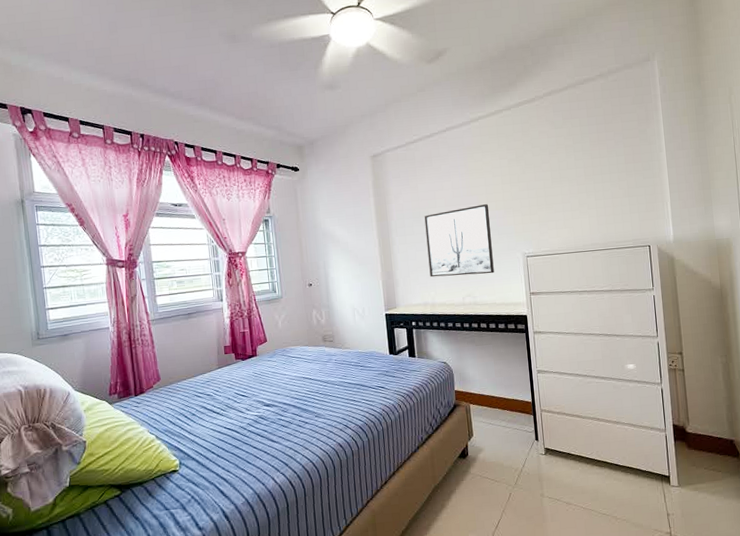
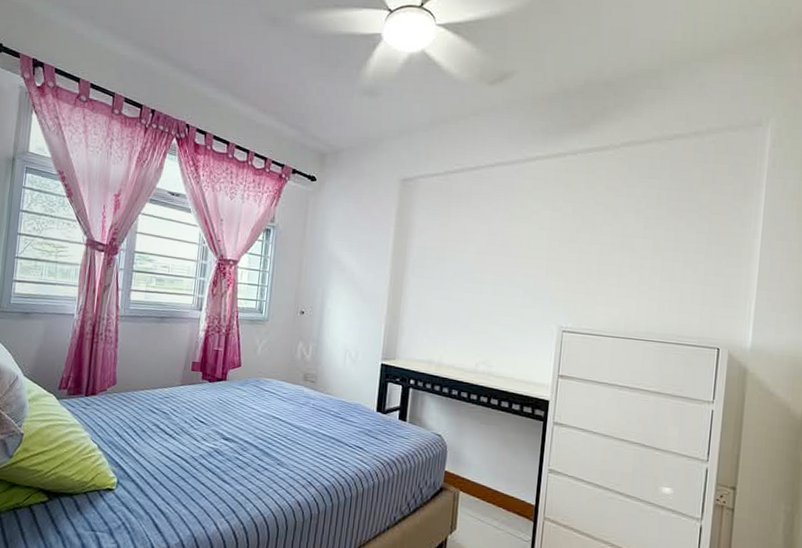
wall art: present [424,204,494,278] -> none [442,259,528,343]

